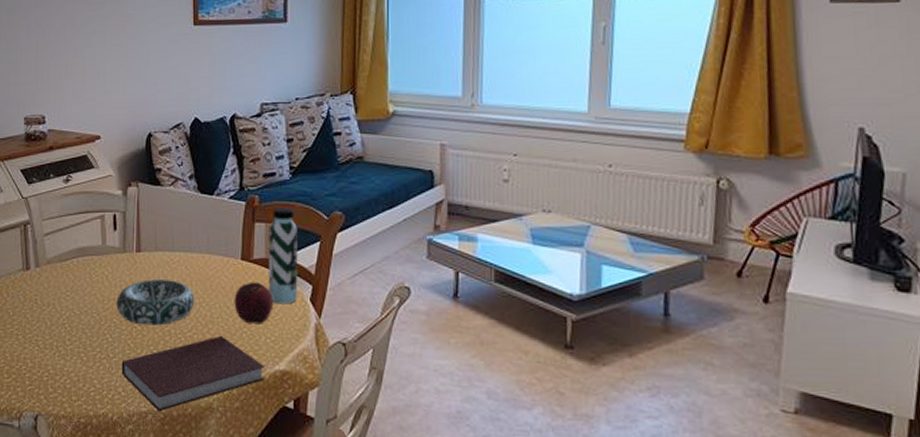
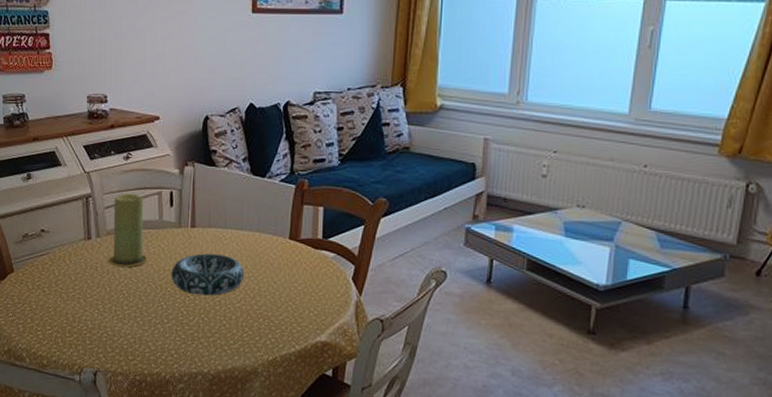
candle: none [49,218,92,299] -> present [108,193,148,268]
notebook: present [121,335,264,412] -> none [174,307,307,374]
fruit: present [234,281,274,325] -> none [281,259,318,299]
water bottle: present [269,207,298,305] -> none [314,192,343,282]

